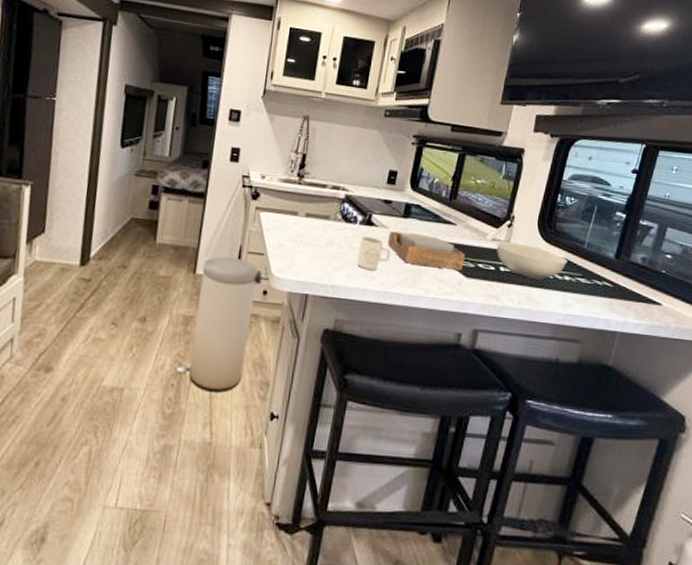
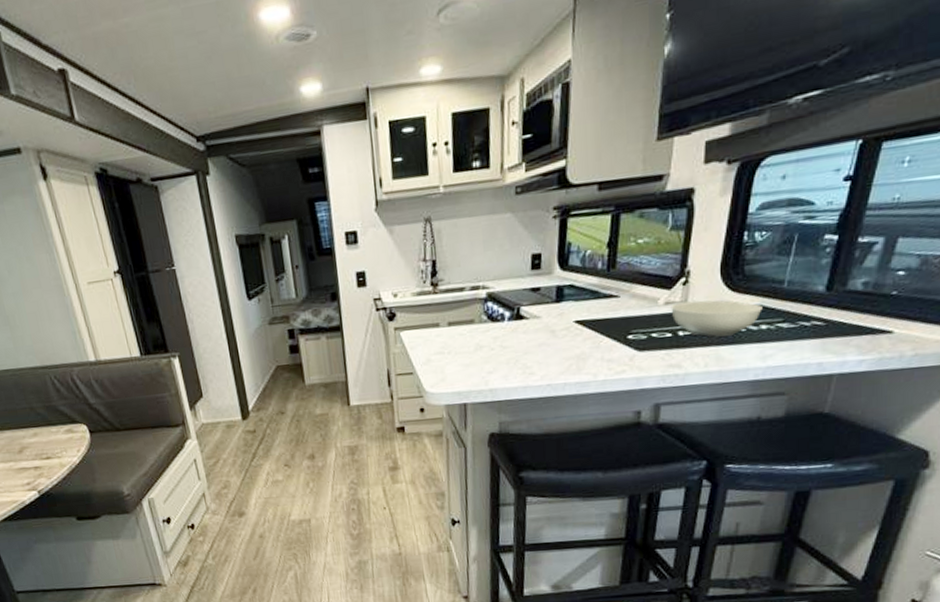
pedal bin: present [176,256,263,393] -> none [353,382,417,510]
mug: present [356,236,391,270] -> none [510,331,549,366]
napkin holder: present [387,231,465,272] -> none [542,315,635,351]

